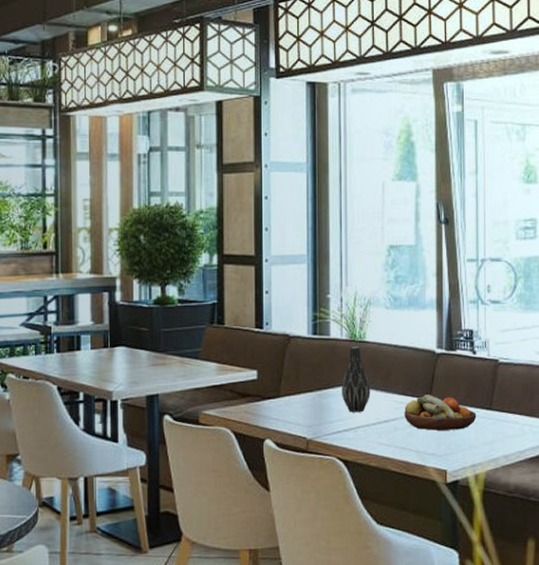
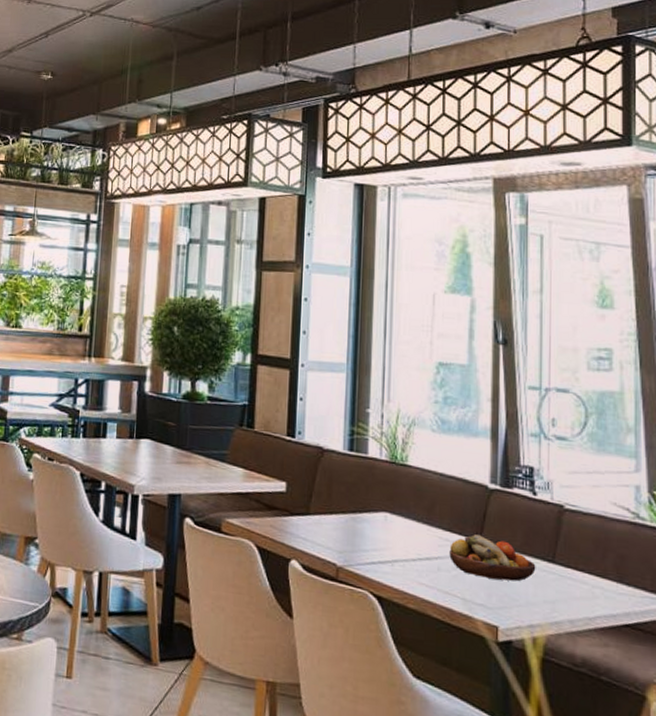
vase: present [342,346,371,413] -> none [378,469,411,545]

